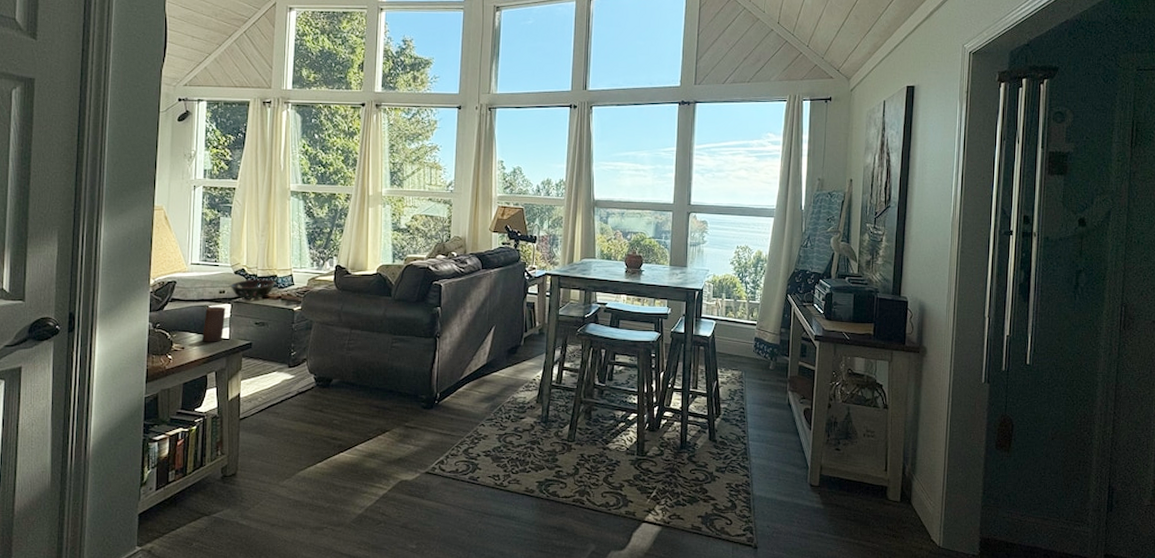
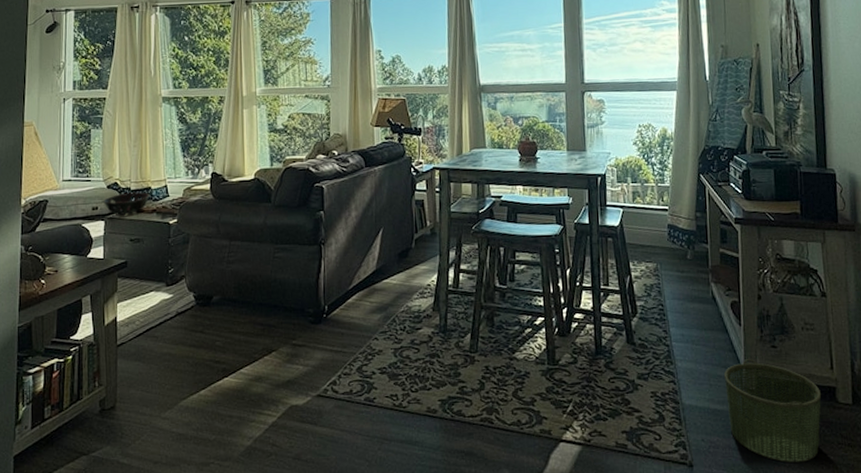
candle: present [203,306,226,342] -> none [76,224,99,263]
basket: none [791,459,875,549] -> present [723,359,822,463]

